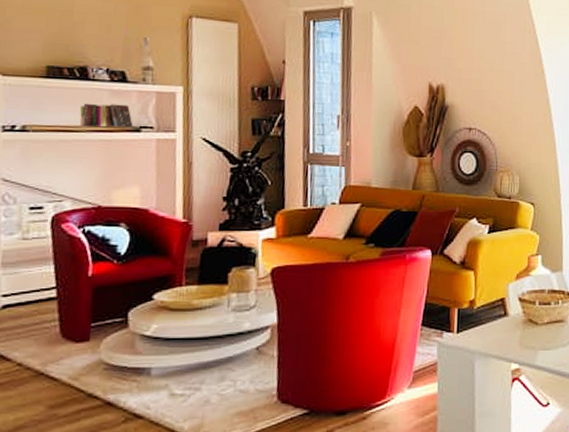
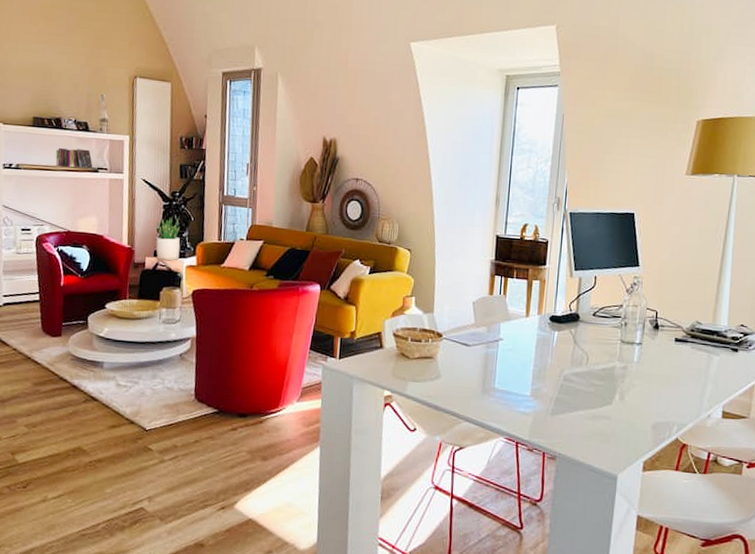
planter: none [221,180,255,235] -> present [156,216,181,261]

